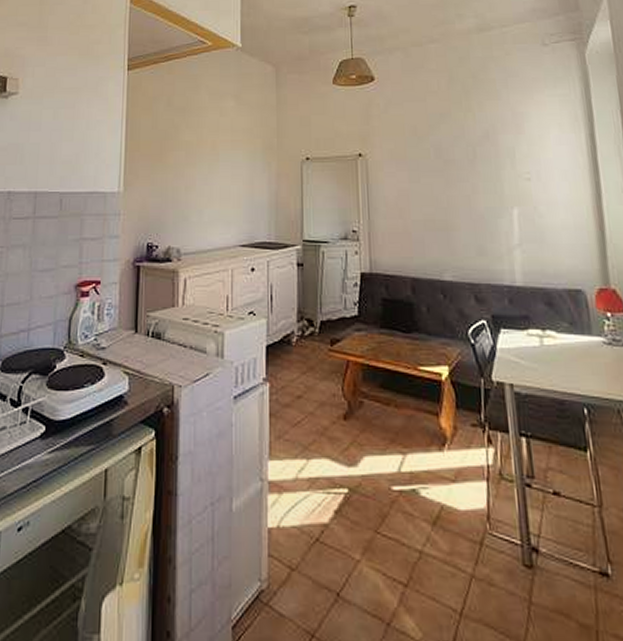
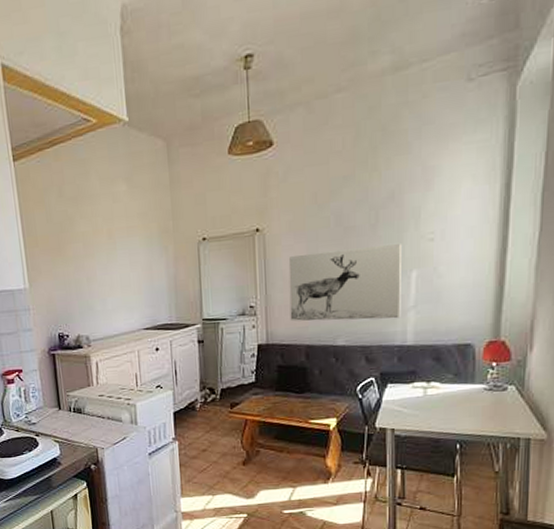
wall art: none [391,179,507,256] -> present [288,243,401,322]

